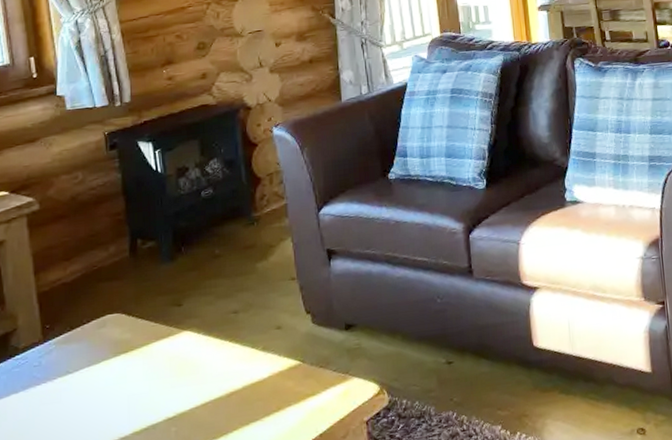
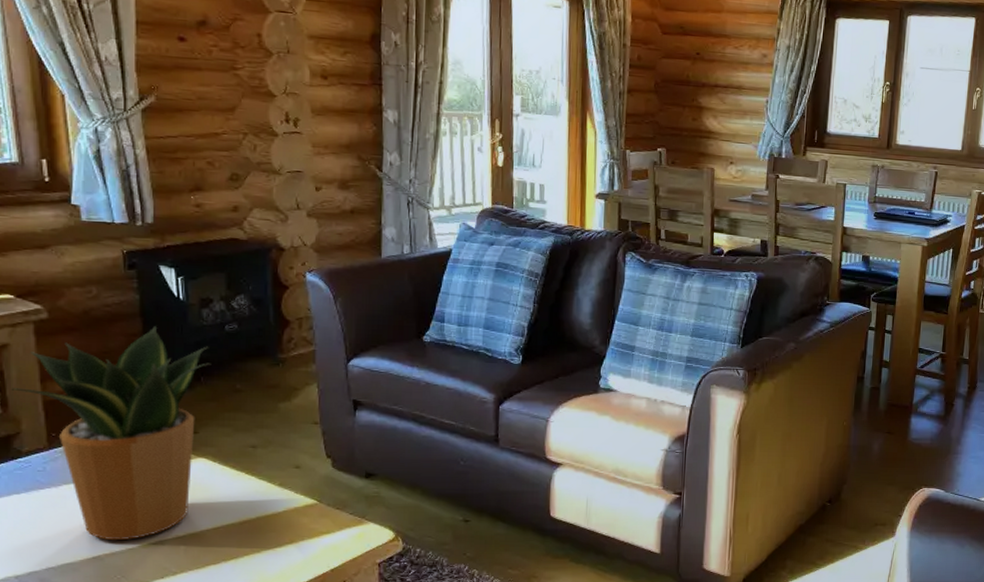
potted plant: none [9,202,191,431] -> present [12,326,212,541]

